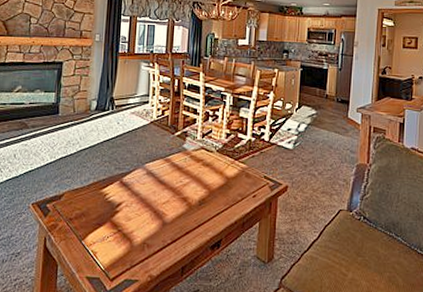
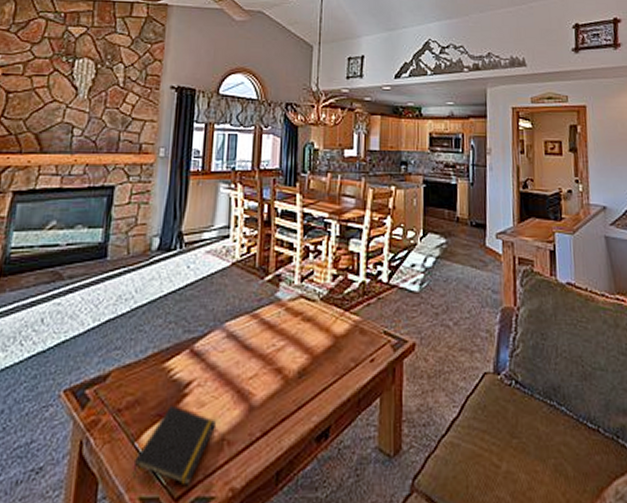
notepad: none [81,217,140,272] -> present [132,404,217,486]

